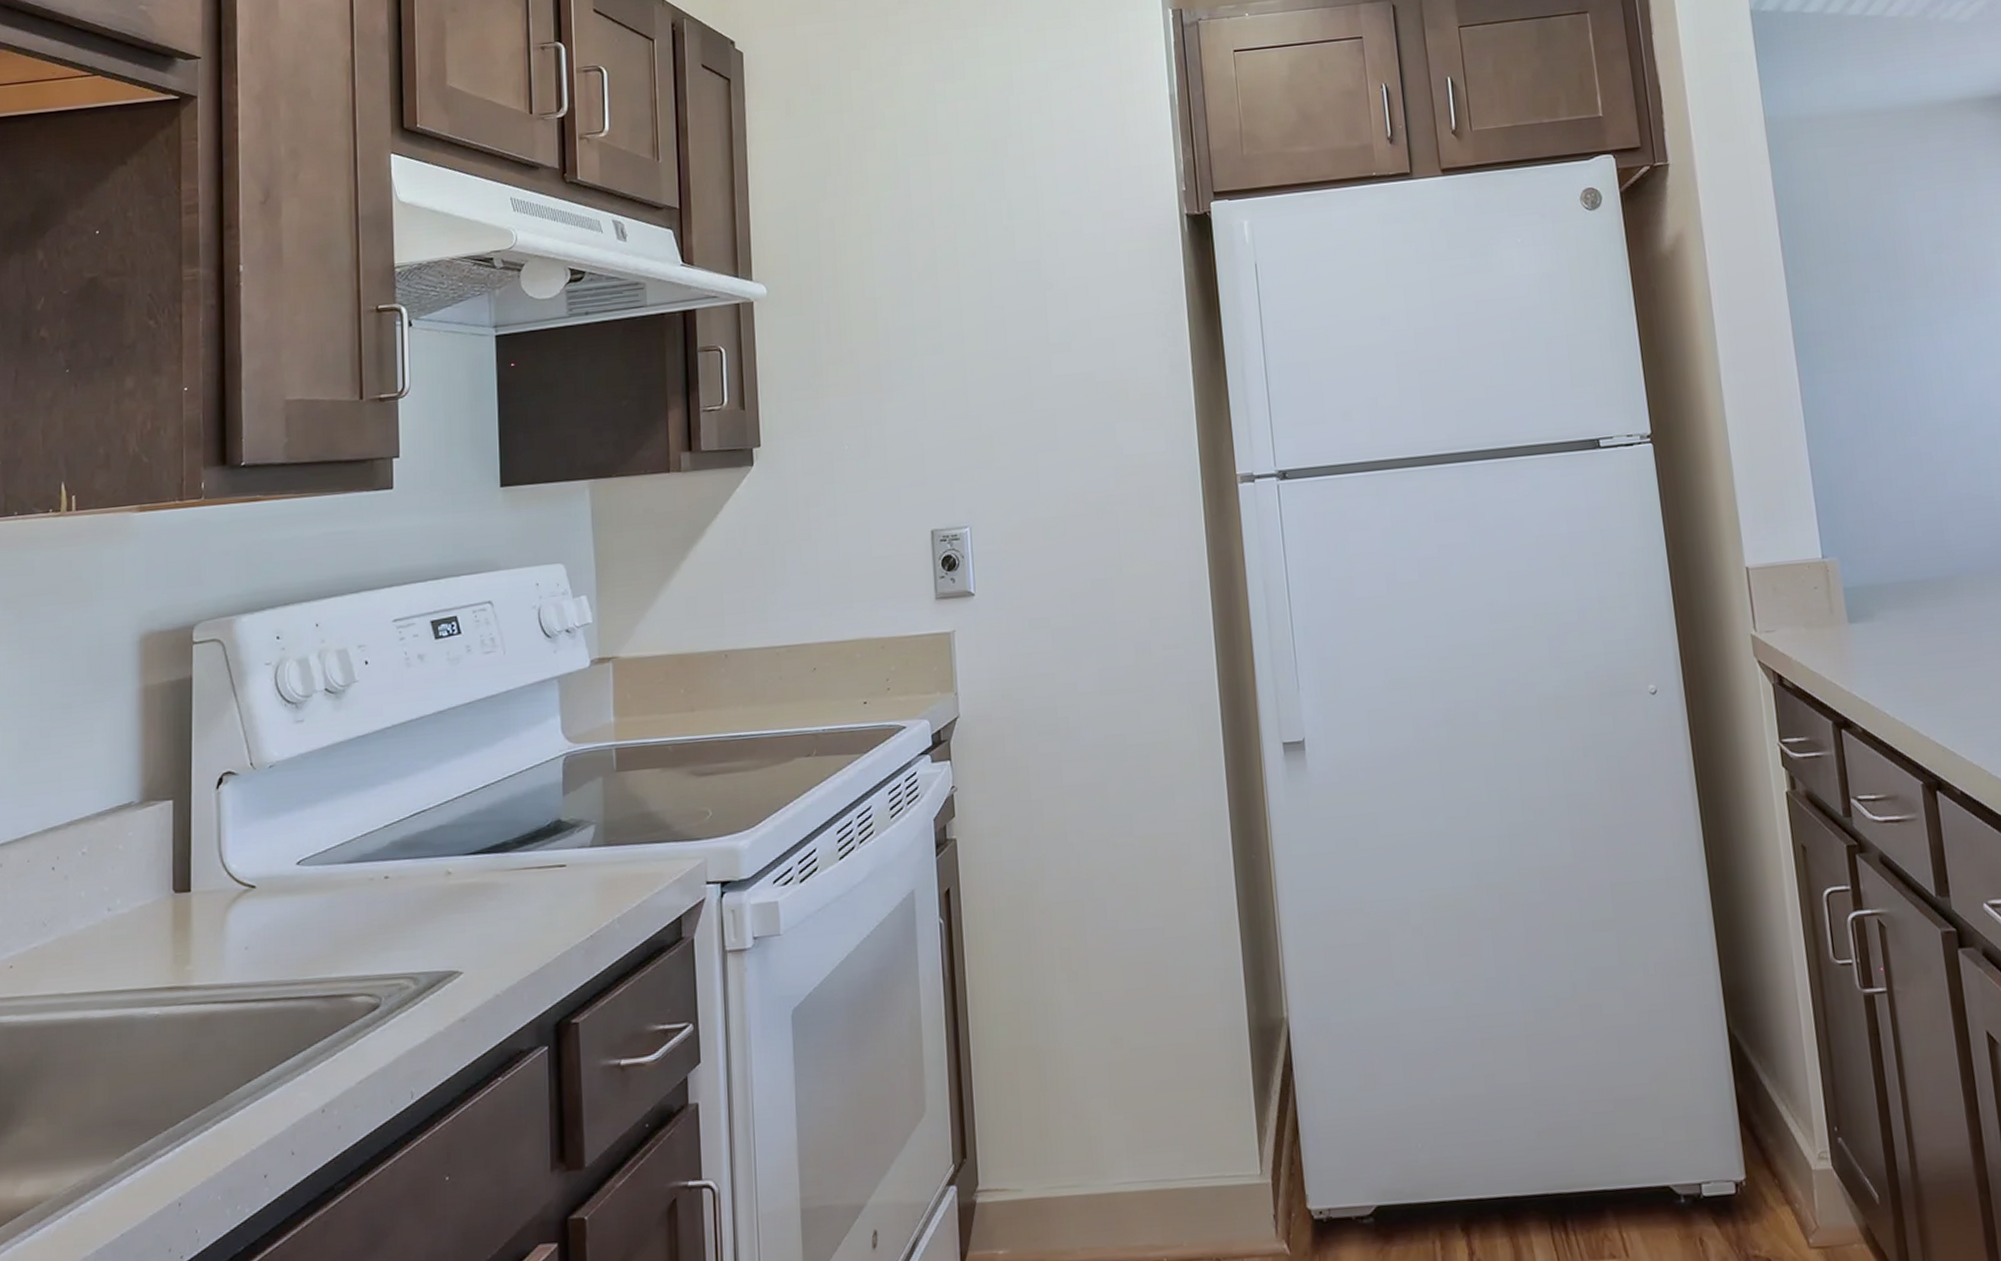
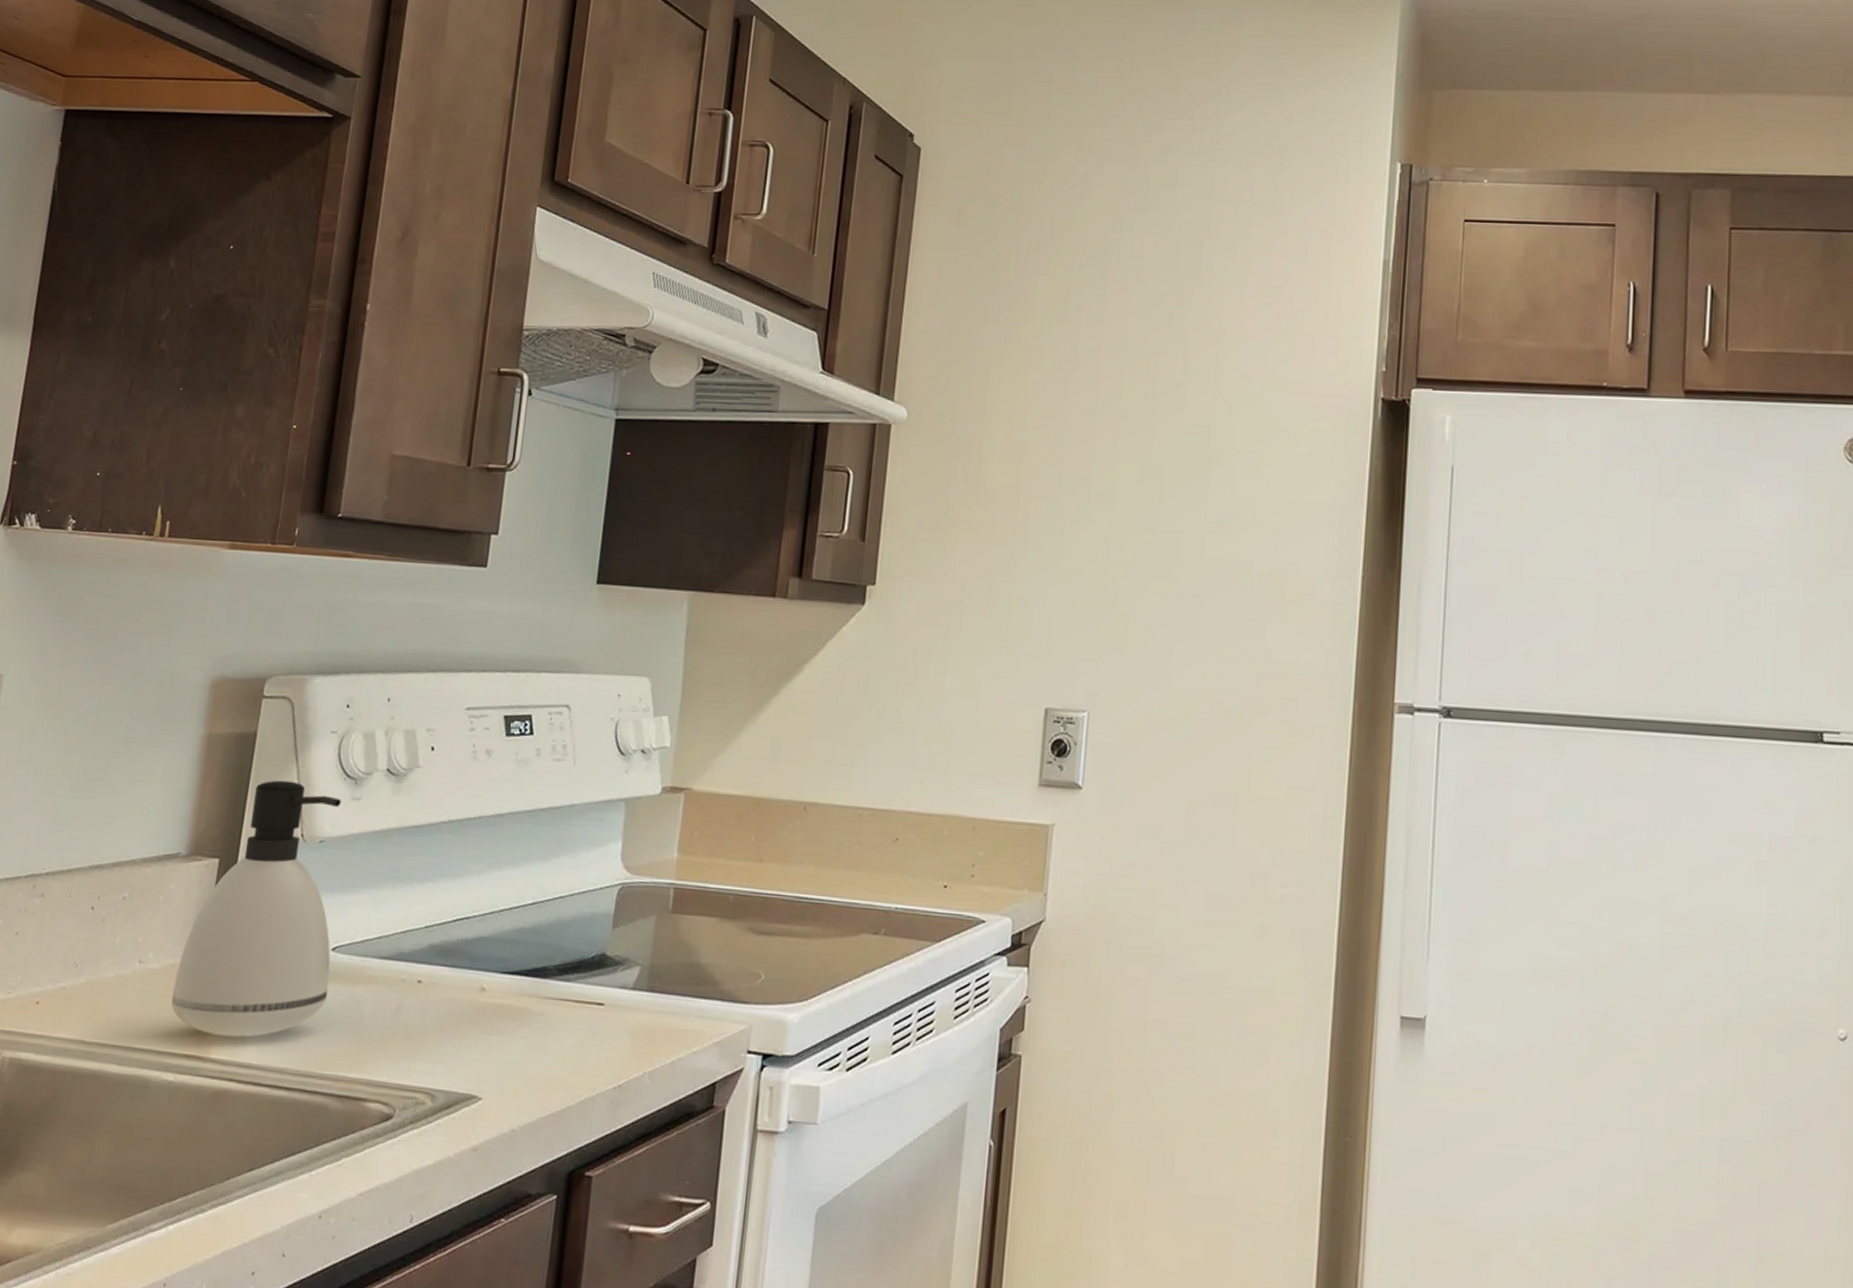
soap dispenser: none [146,715,299,964] -> present [171,780,341,1038]

